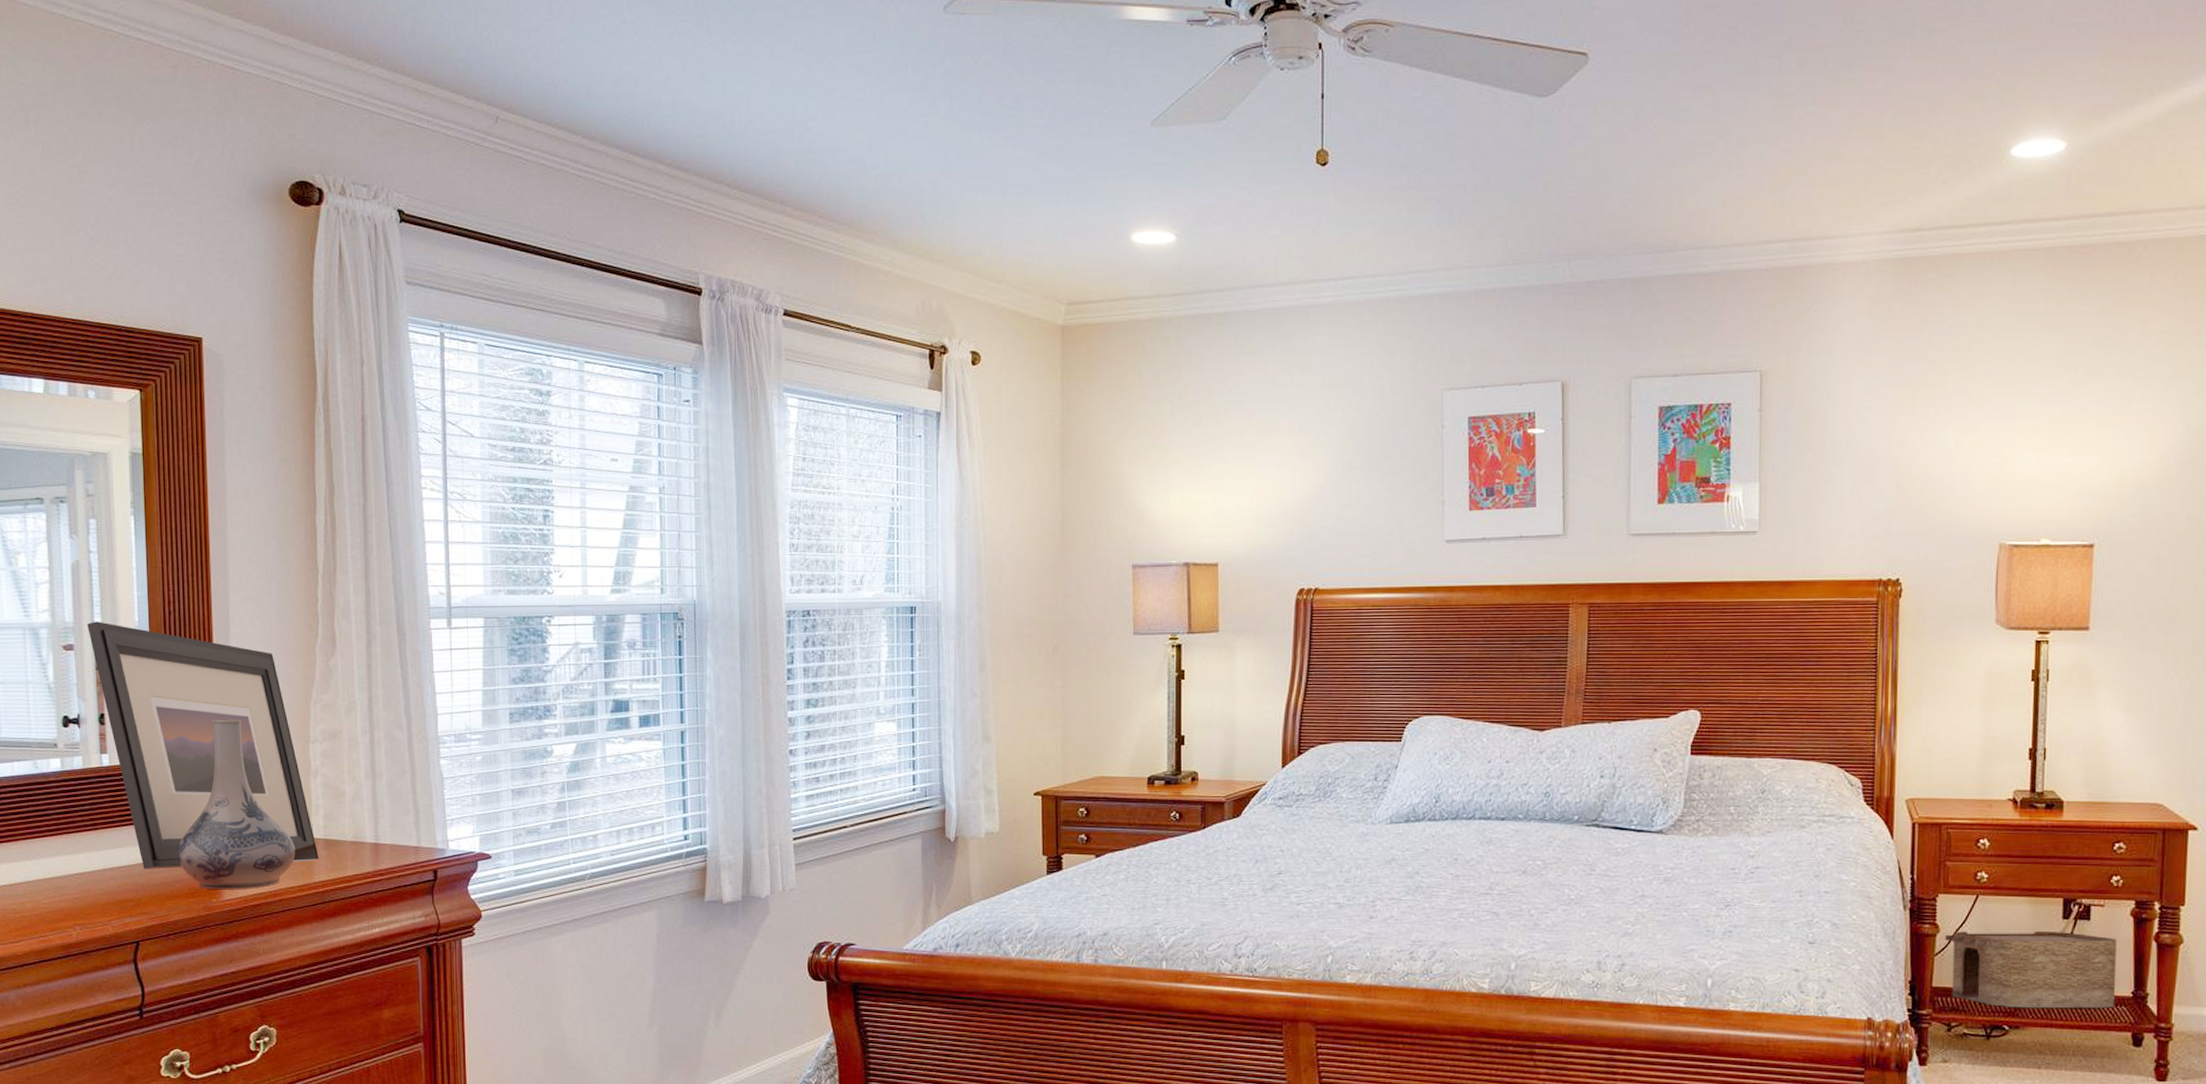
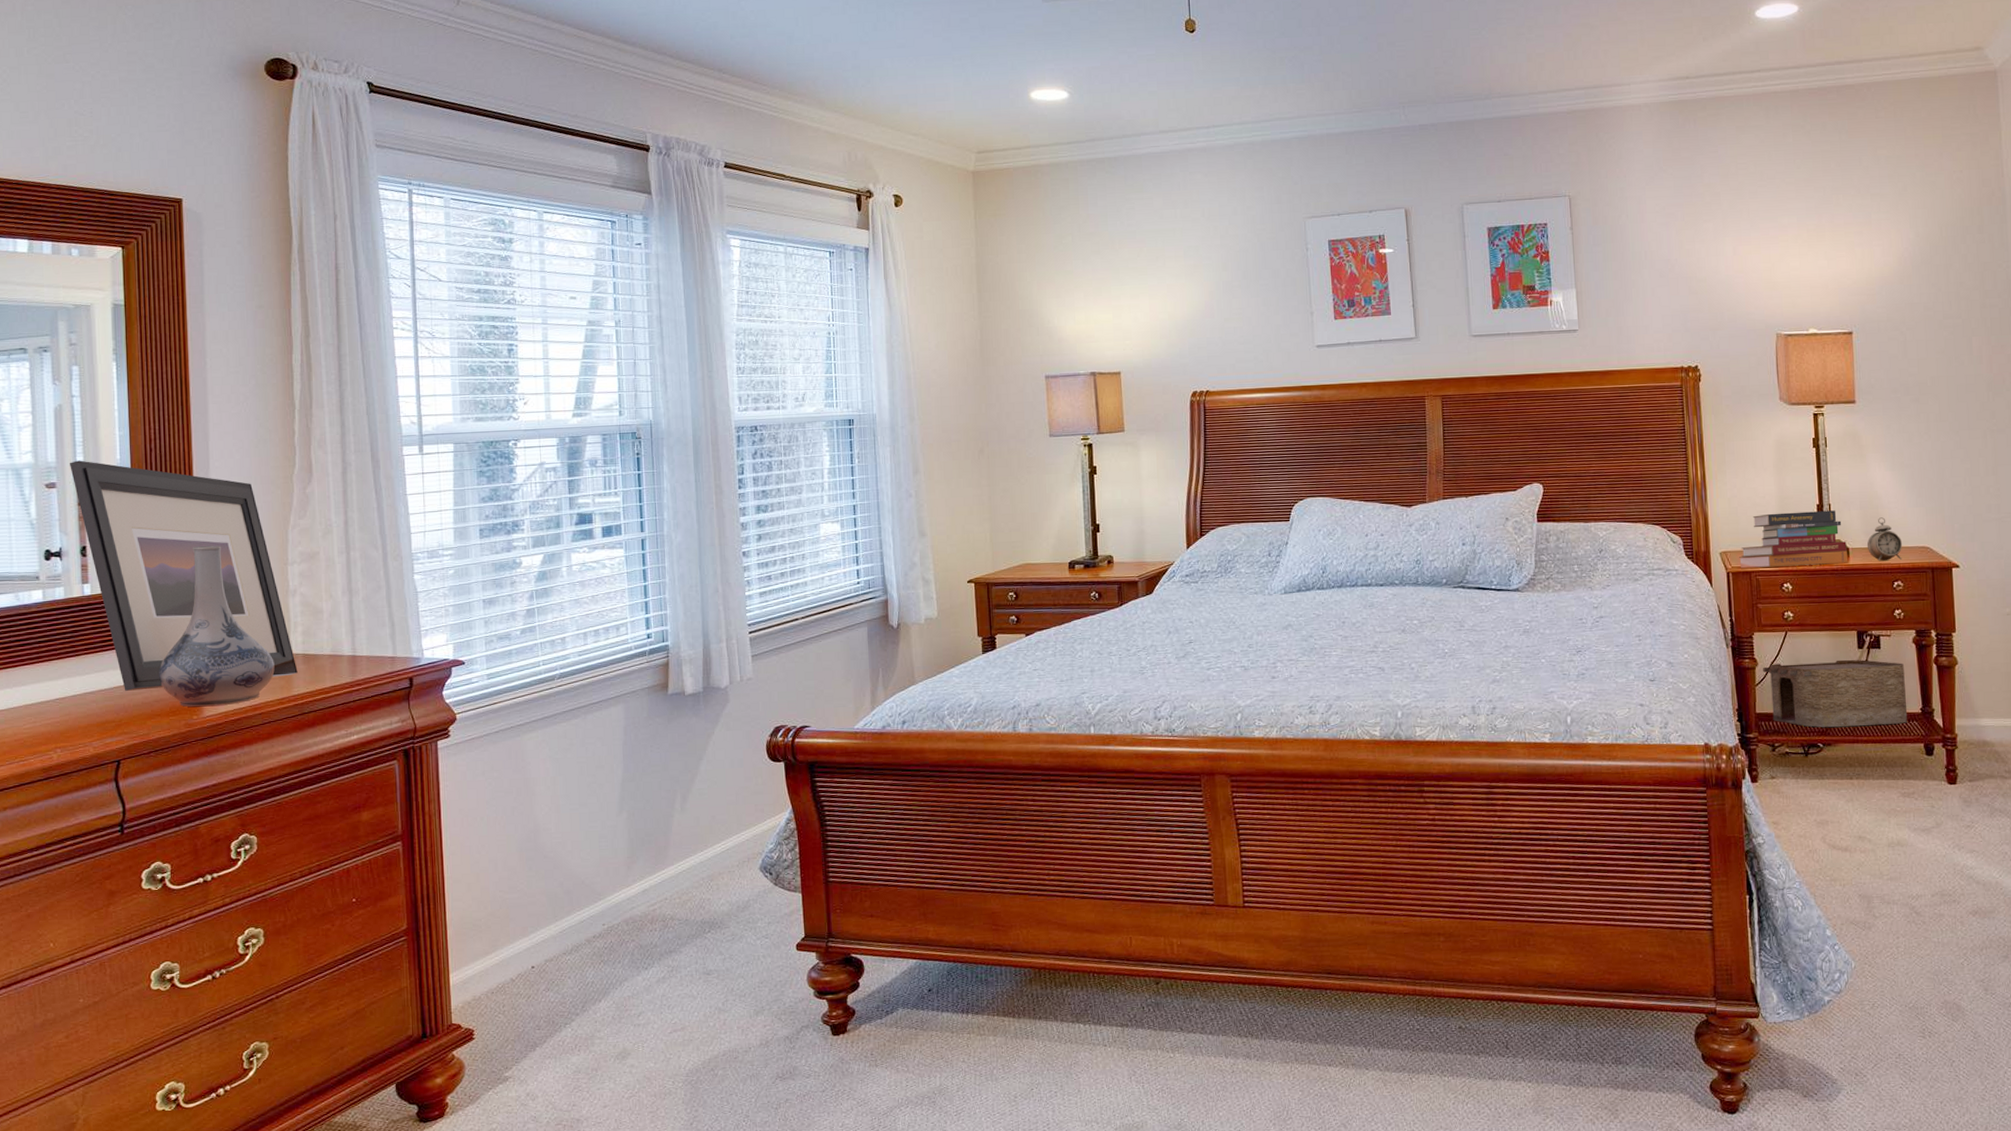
books: none [1928,756,2062,819] -> present [1739,510,1849,568]
alarm clock: none [2087,767,2130,819] -> present [1867,517,1903,562]

